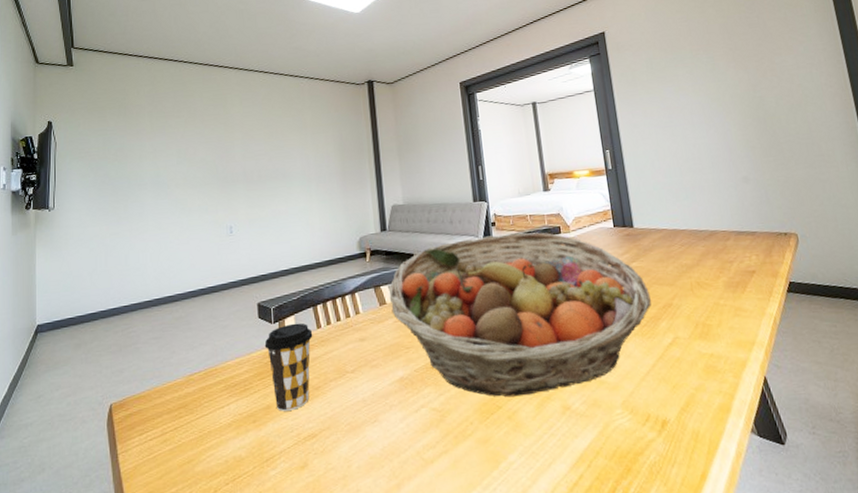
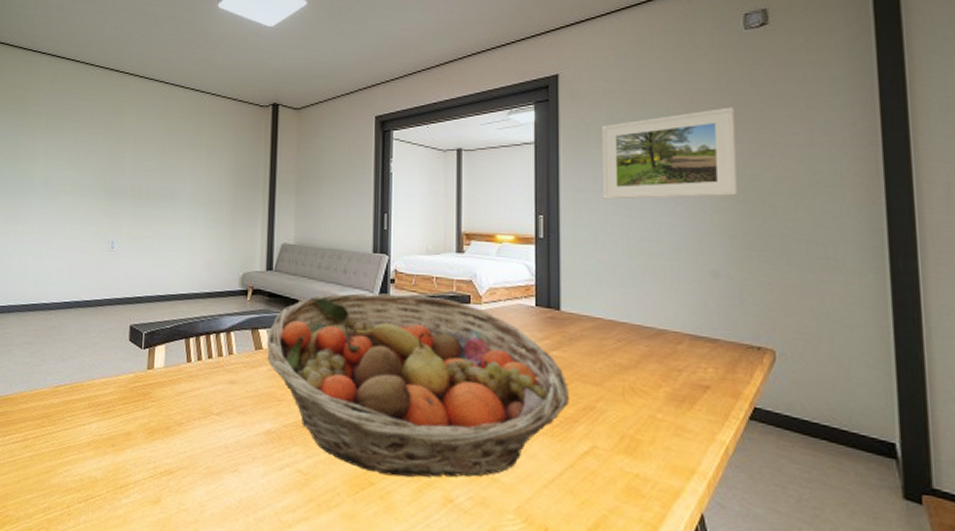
coffee cup: present [264,323,313,411] -> none [132,352,182,442]
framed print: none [644,45,752,130] -> present [602,107,737,200]

